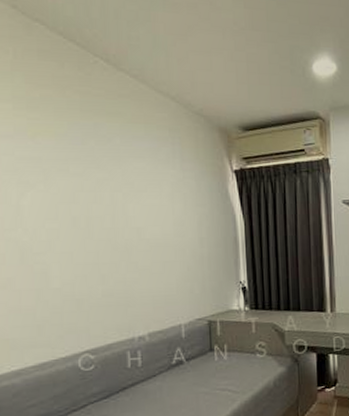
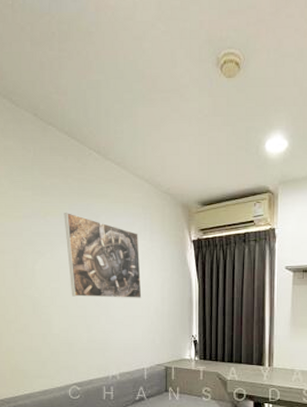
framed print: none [61,132,174,240] -> present [64,212,142,298]

